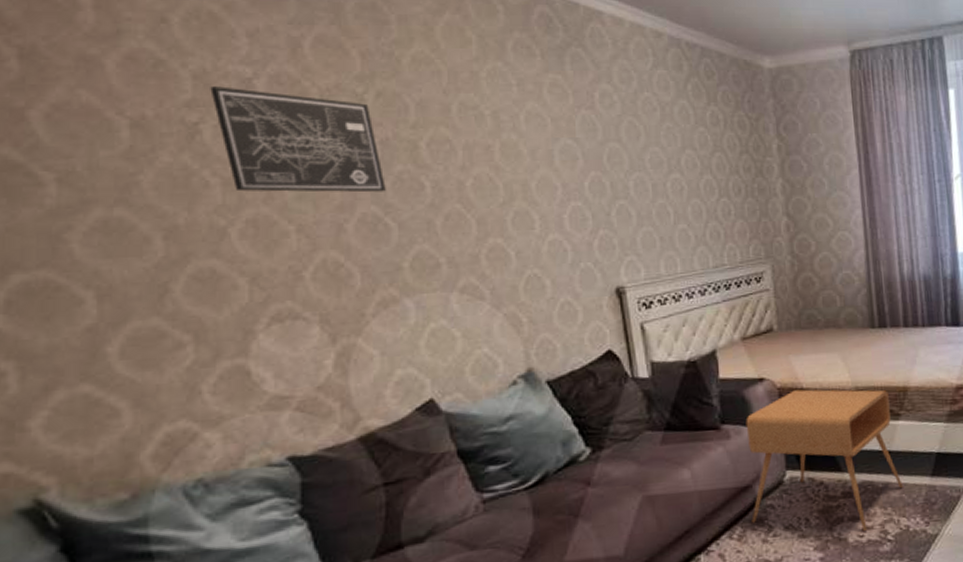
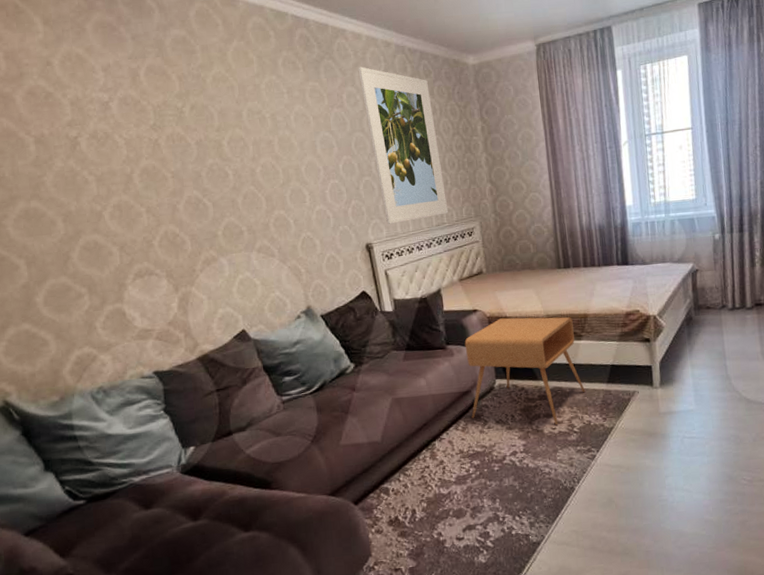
wall art: present [210,86,386,193] -> none [82,109,203,185]
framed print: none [617,60,731,263] -> present [358,67,449,224]

